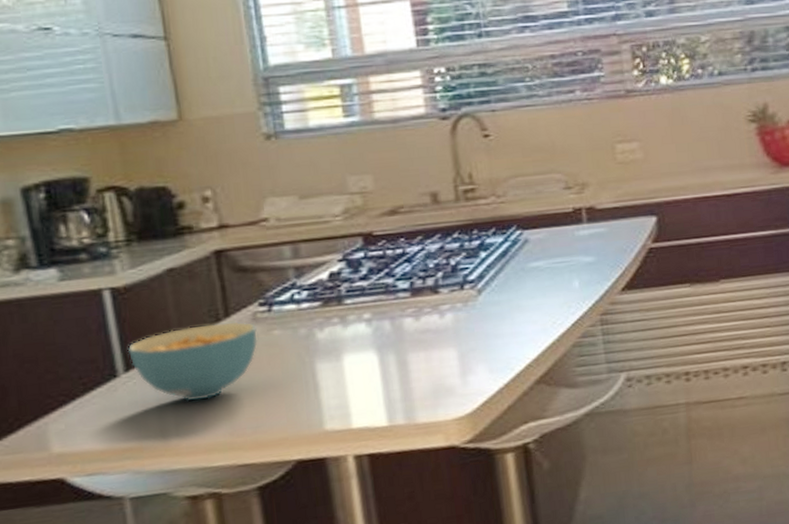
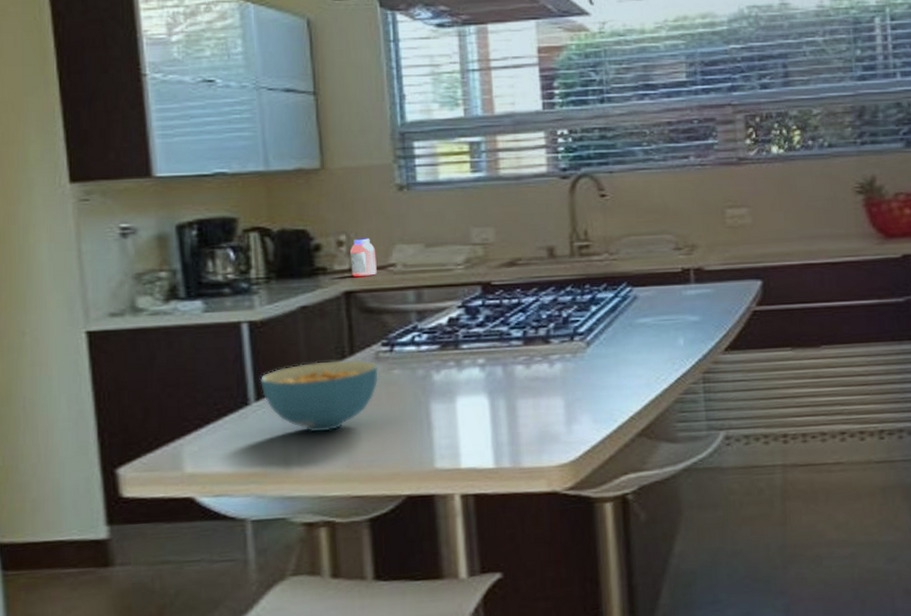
jar: none [216,192,248,234] -> present [349,238,377,276]

